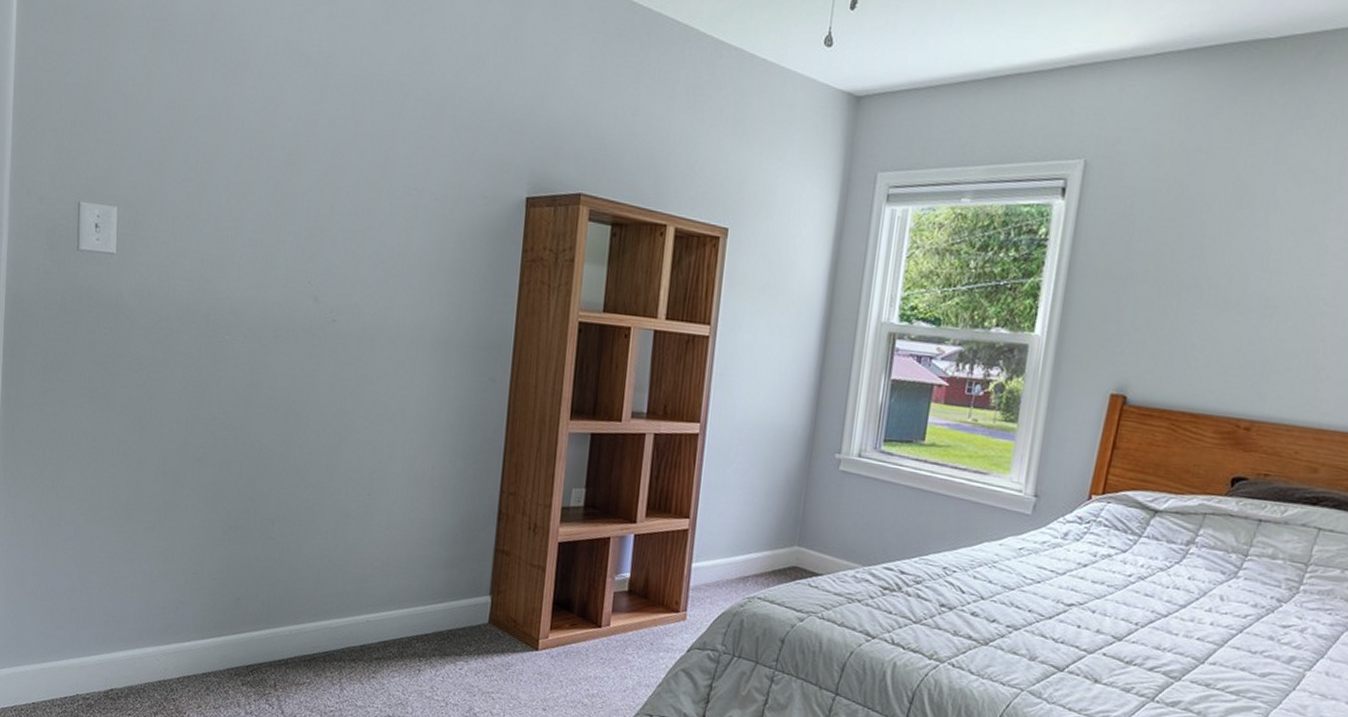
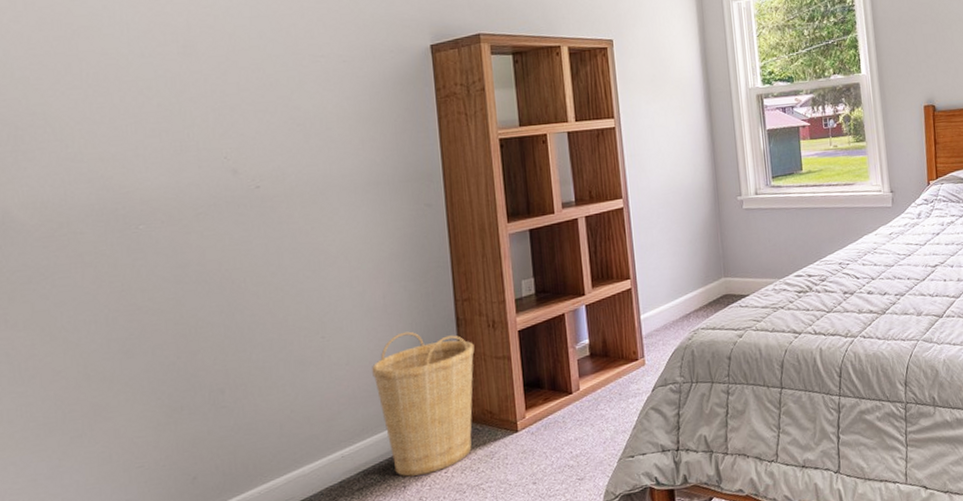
basket: none [408,510,511,666] -> present [372,331,475,477]

